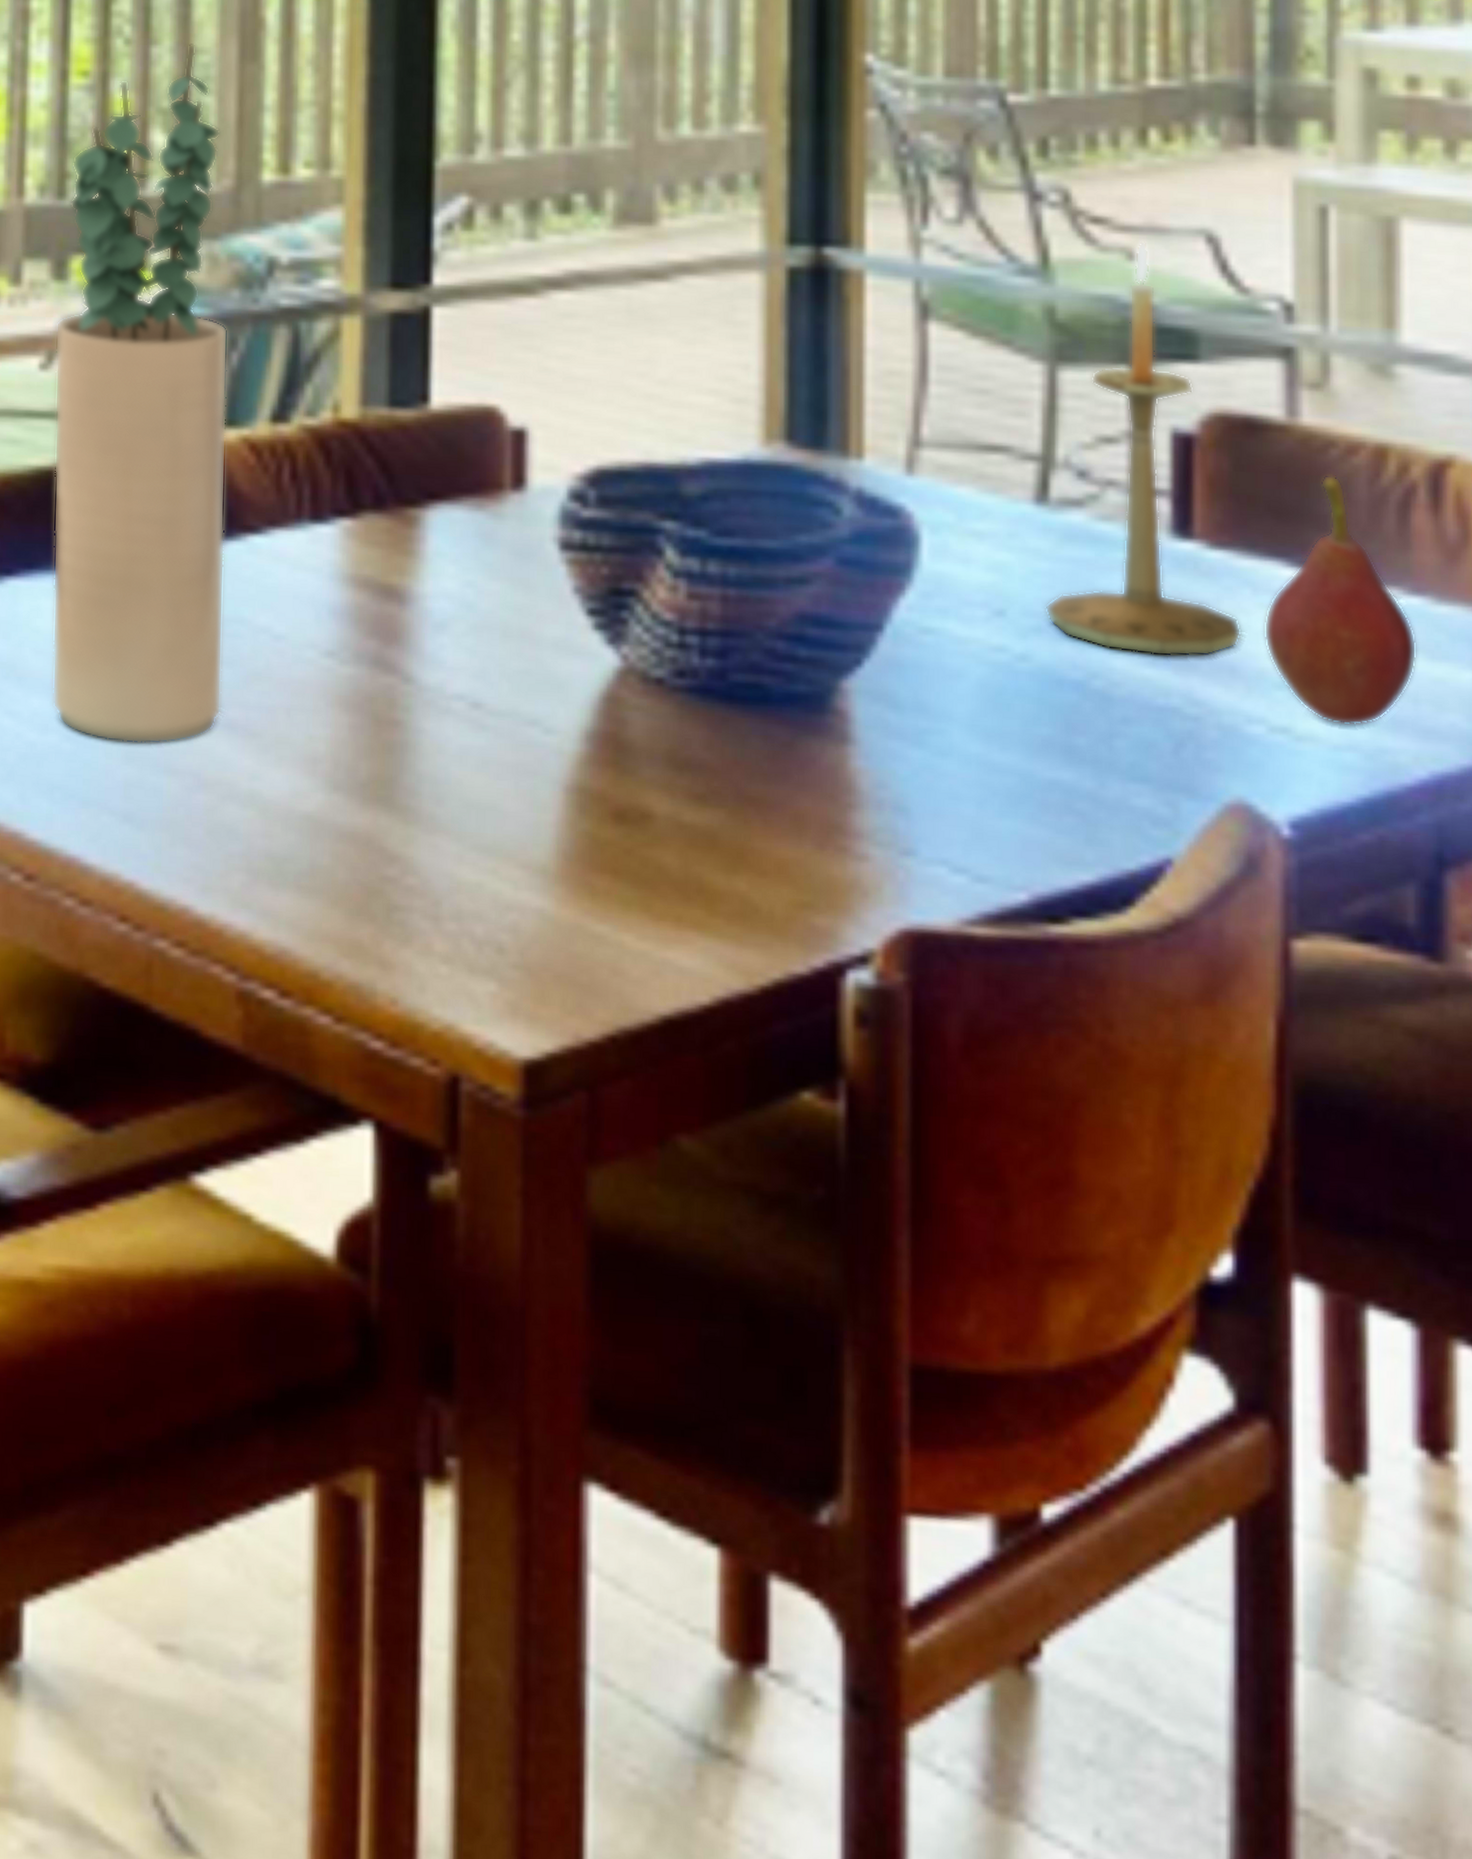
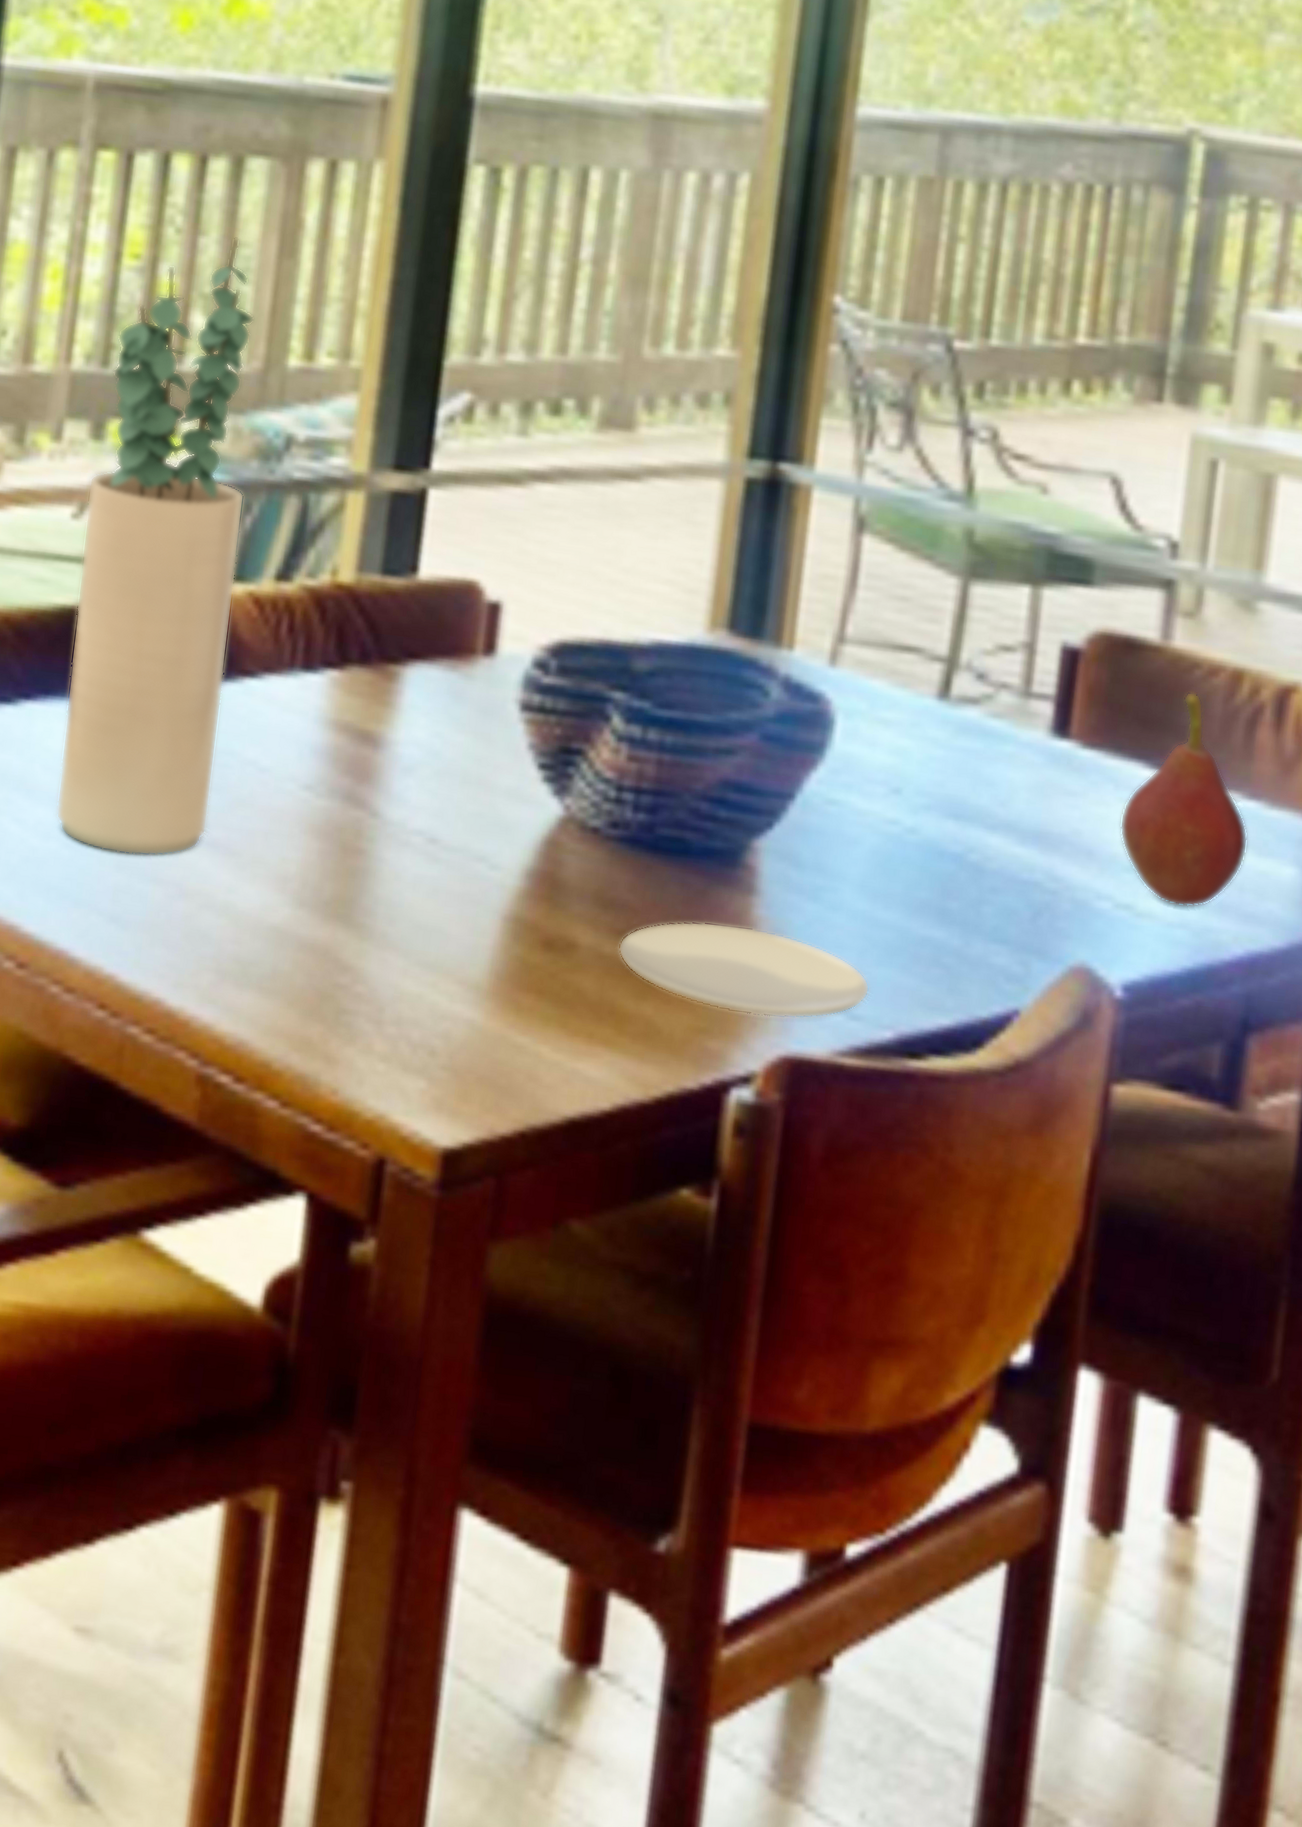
plate: none [699,778,995,885] -> present [618,921,870,1019]
candlestick: present [1045,241,1242,657] -> none [935,478,1102,840]

